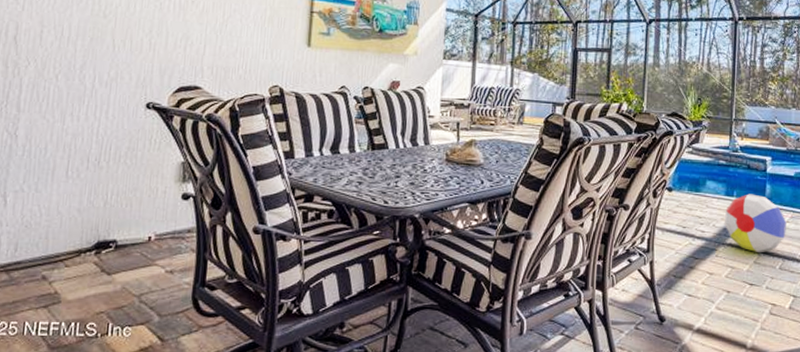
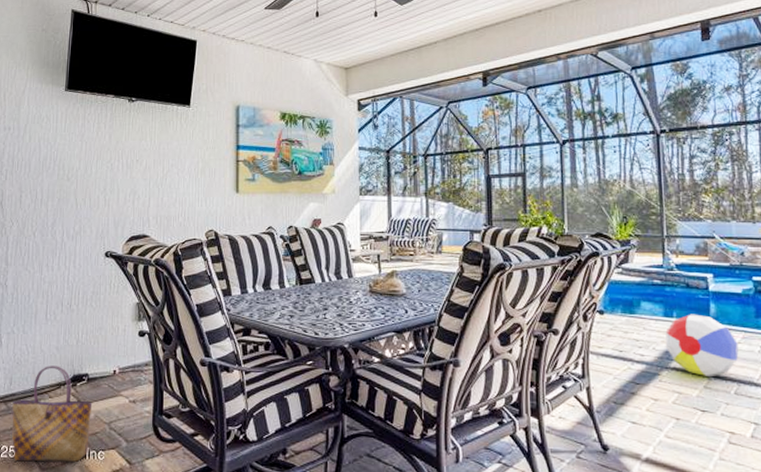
tote bag: none [13,230,120,340] -> present [12,366,93,462]

